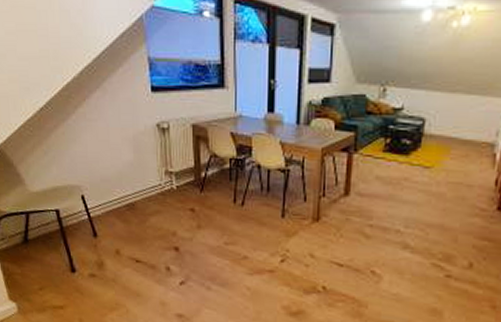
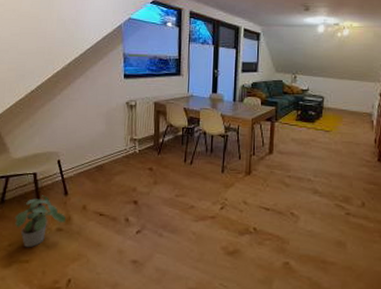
potted plant: none [41,235,98,293] -> present [14,195,66,248]

